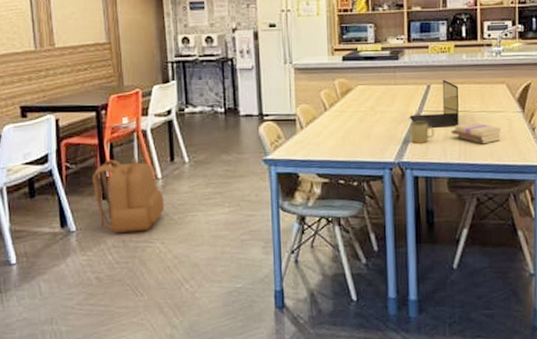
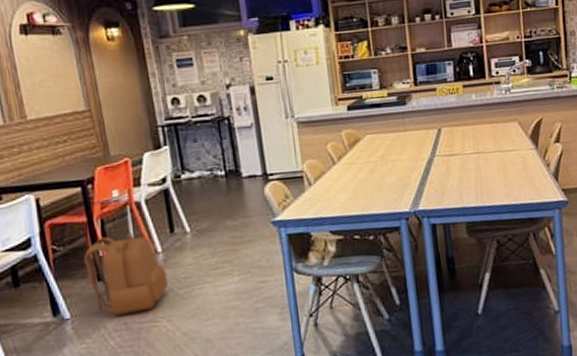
mug: present [409,121,435,143] -> none [423,166,450,190]
laptop: present [410,79,459,128] -> none [423,121,474,173]
books: present [451,121,502,145] -> none [466,162,517,186]

